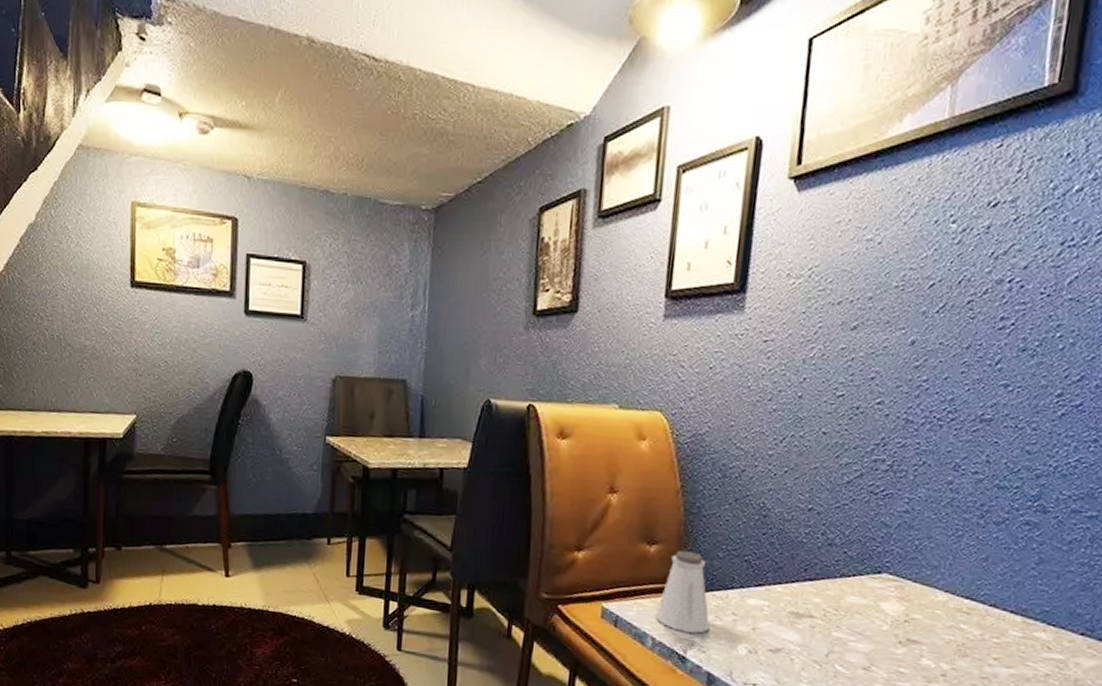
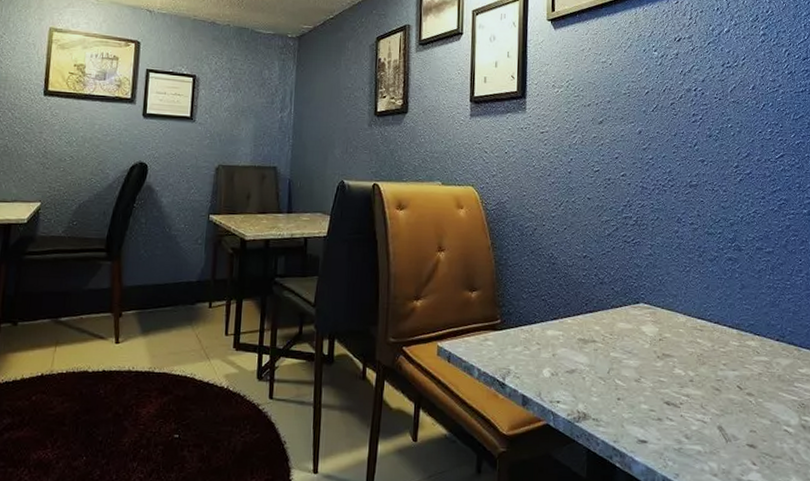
saltshaker: present [656,550,710,634] -> none [480,295,521,362]

